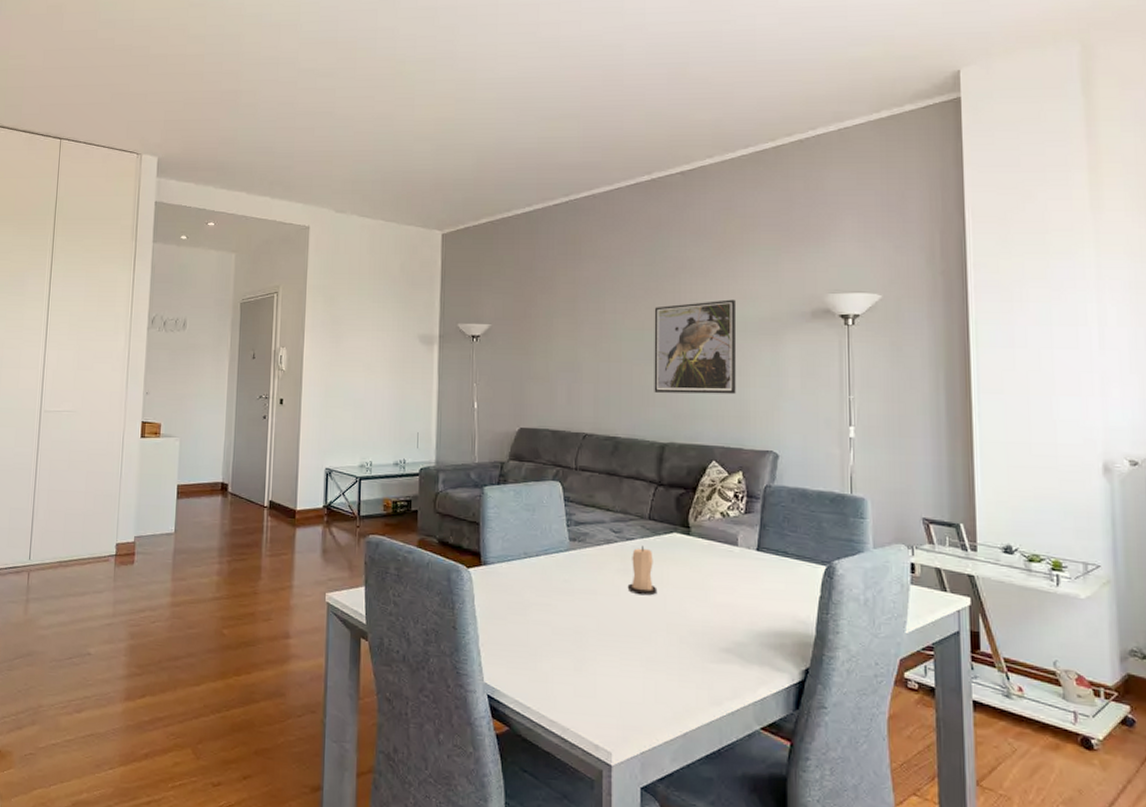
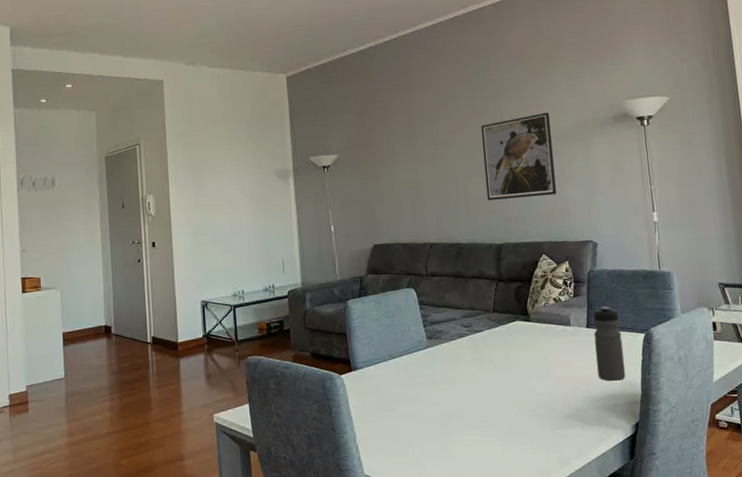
candle: present [627,545,658,596] -> none [481,335,507,379]
water bottle: none [764,528,799,617] -> present [593,306,626,381]

